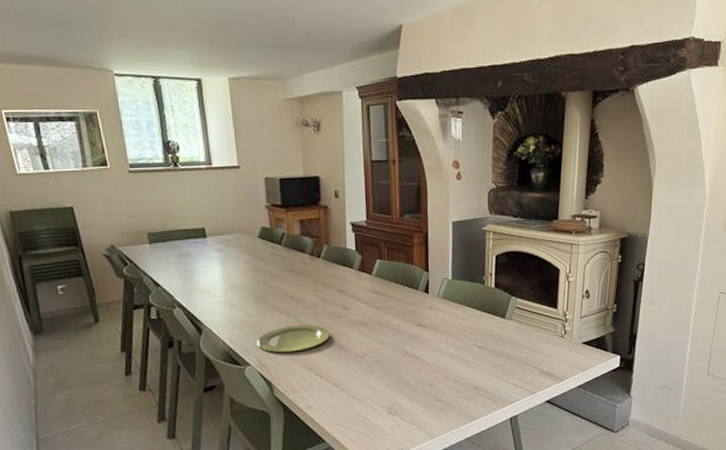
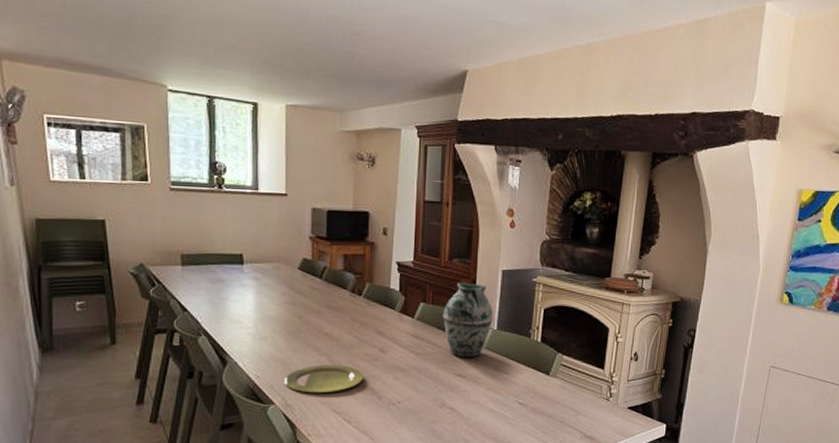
vase: none [399,236,447,308] -> present [443,282,493,357]

